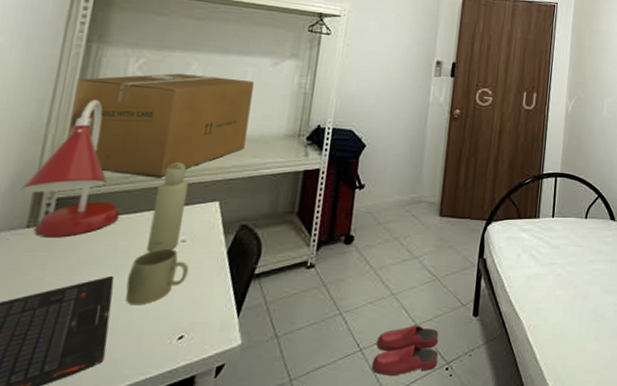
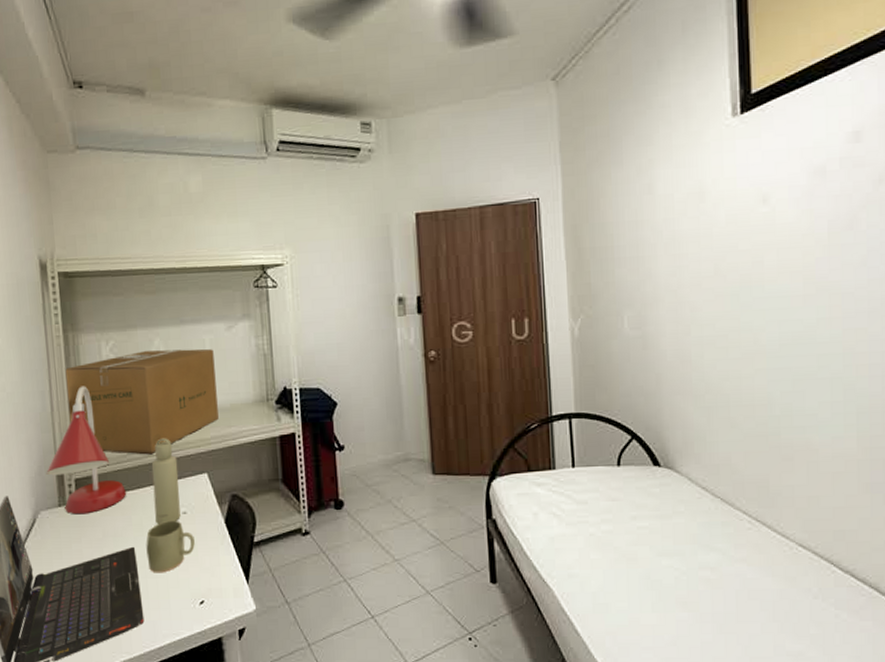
slippers: present [371,325,439,376] -> none [387,592,458,644]

